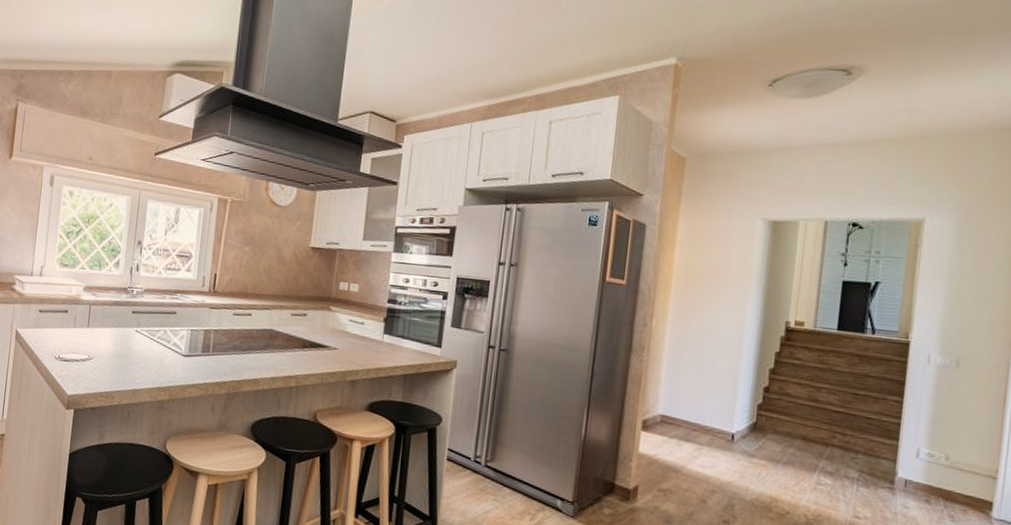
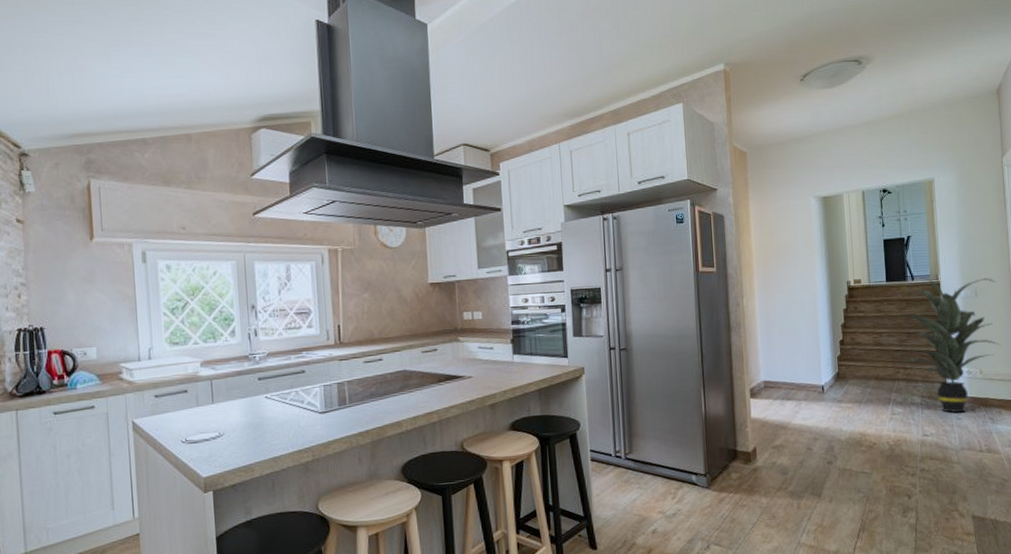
indoor plant: none [831,331,989,501] -> present [887,276,1000,413]

